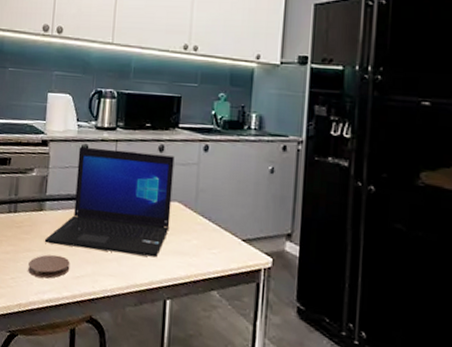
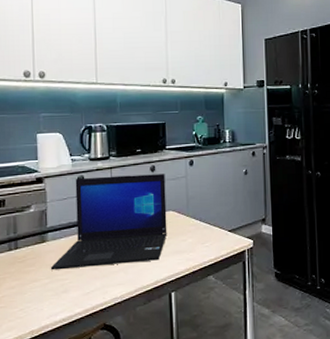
coaster: present [28,254,70,279] -> none [37,278,79,302]

